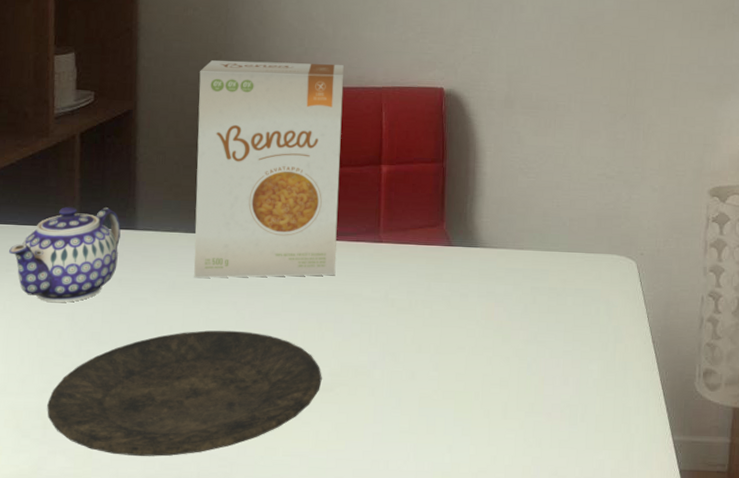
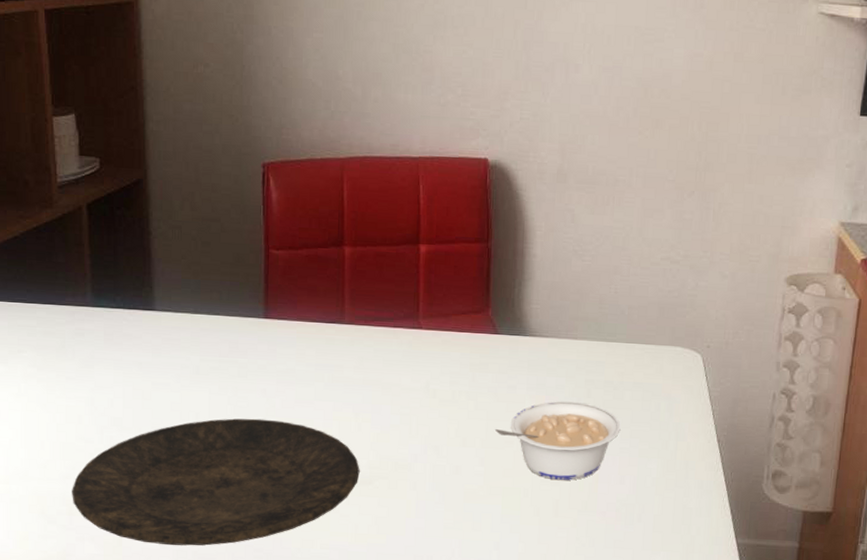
teapot: present [8,206,121,303] -> none [19,284,138,386]
food box: present [194,60,344,278] -> none [214,124,376,364]
legume: none [448,308,564,383] -> present [494,401,621,480]

